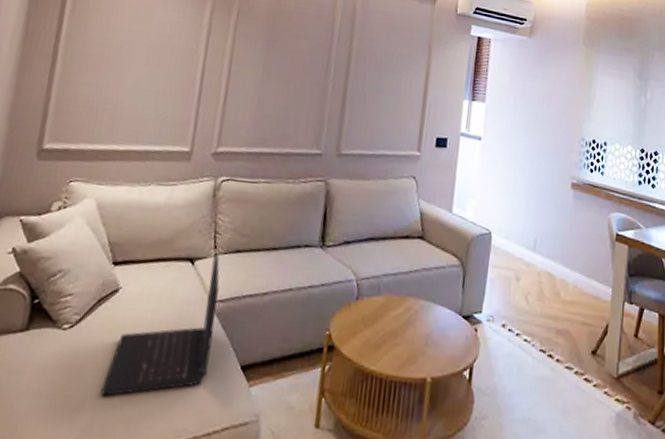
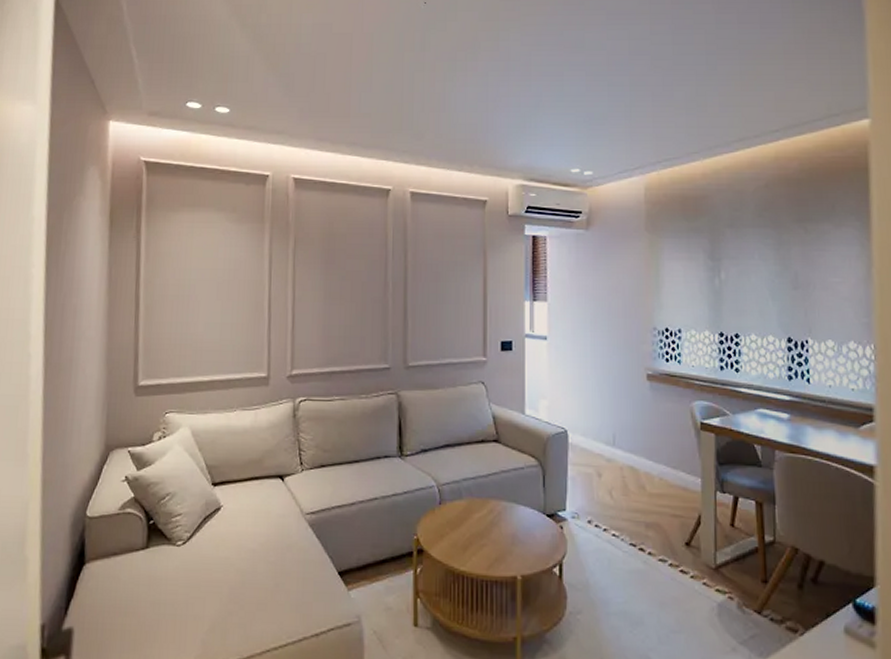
laptop: present [100,253,220,397] -> none [217,469,310,604]

